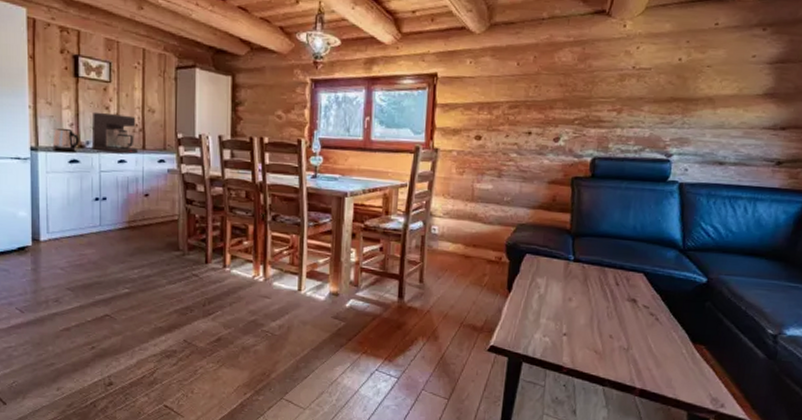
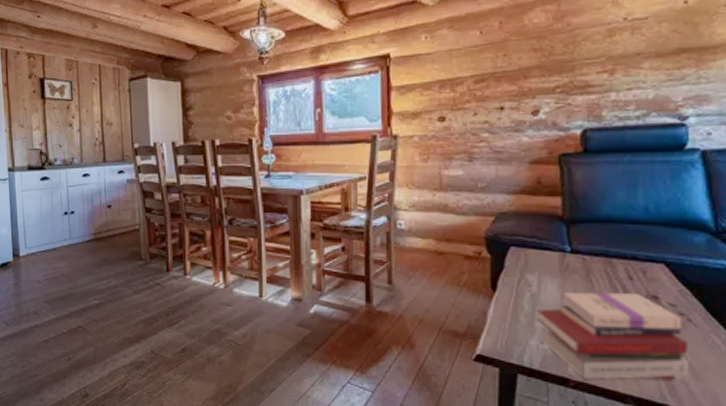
coffee maker: present [91,112,139,155] -> none [59,129,100,168]
books: none [542,293,655,366] -> present [537,291,690,379]

